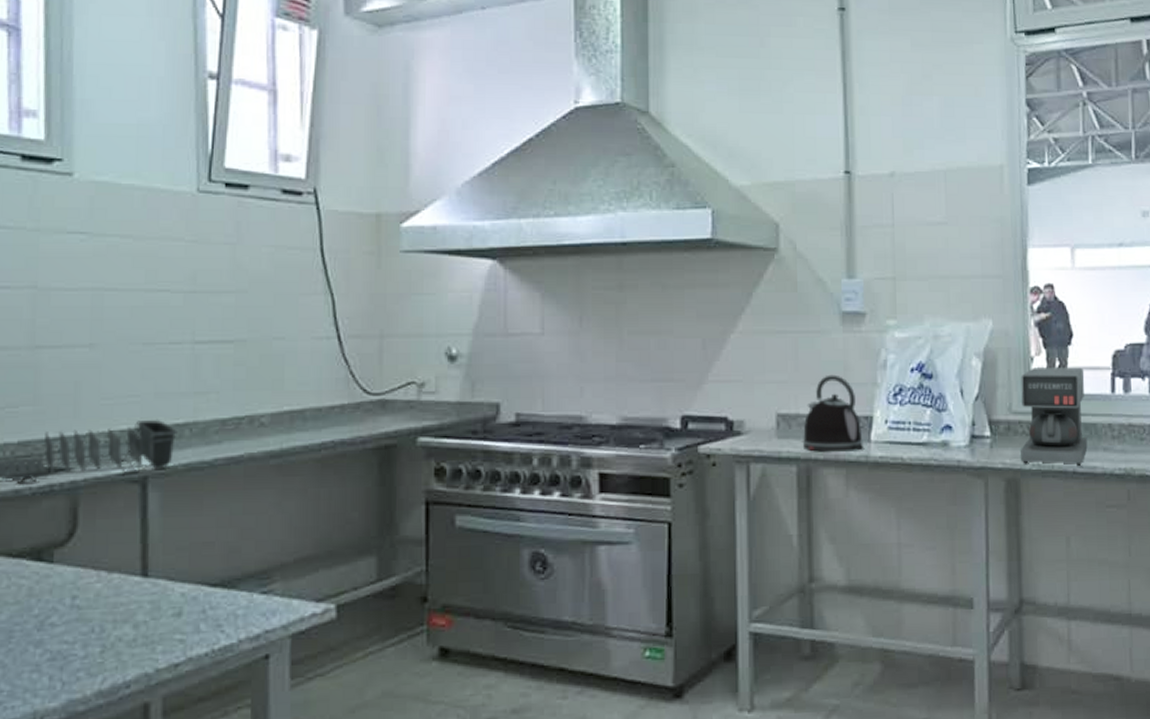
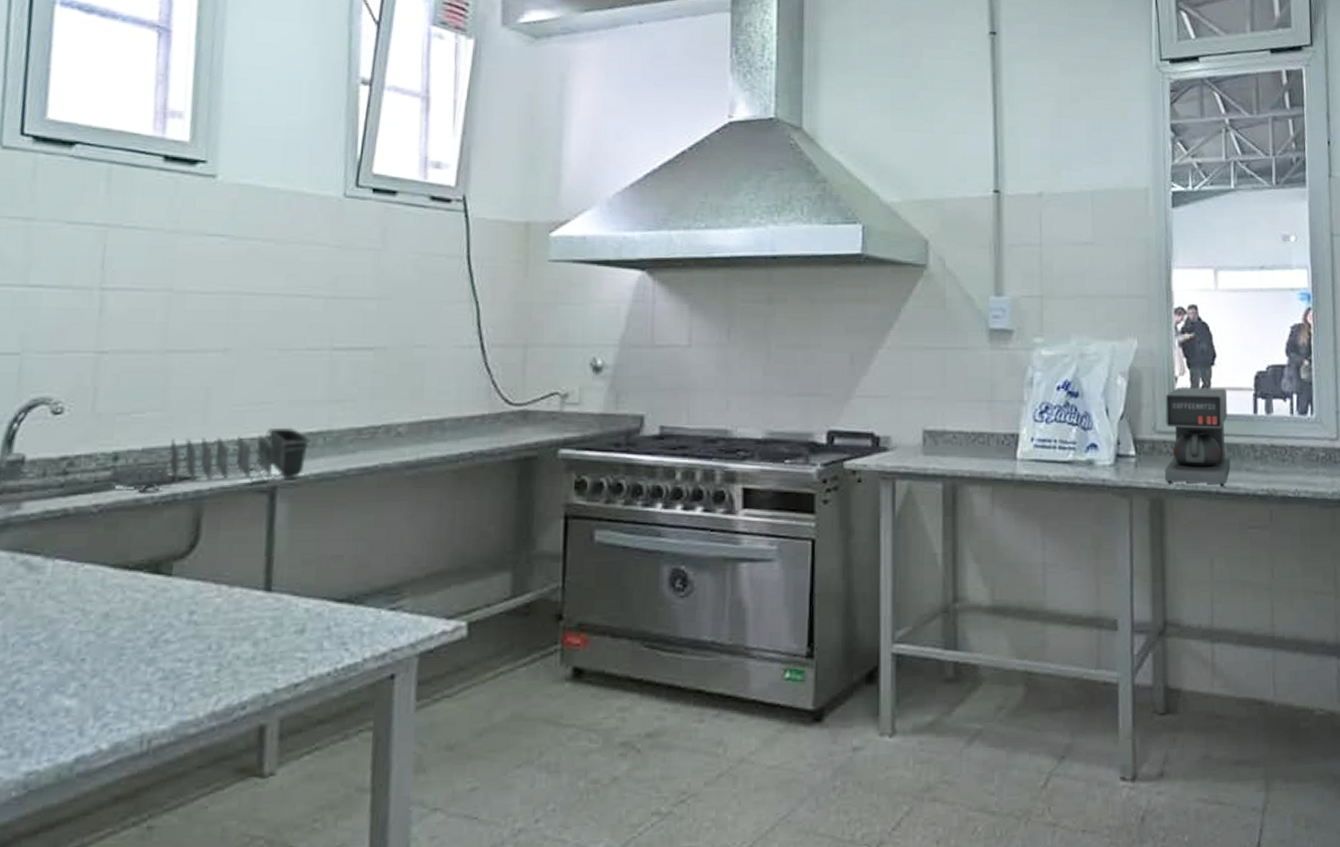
kettle: present [802,374,863,453] -> none [948,391,1009,471]

